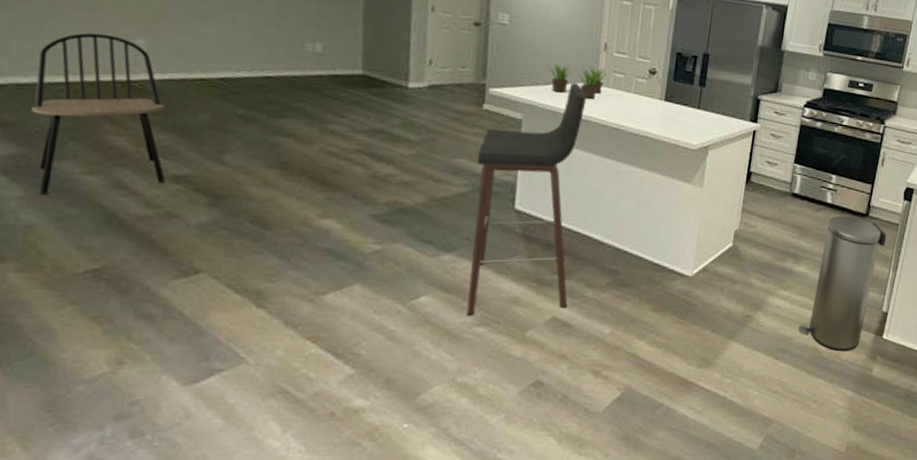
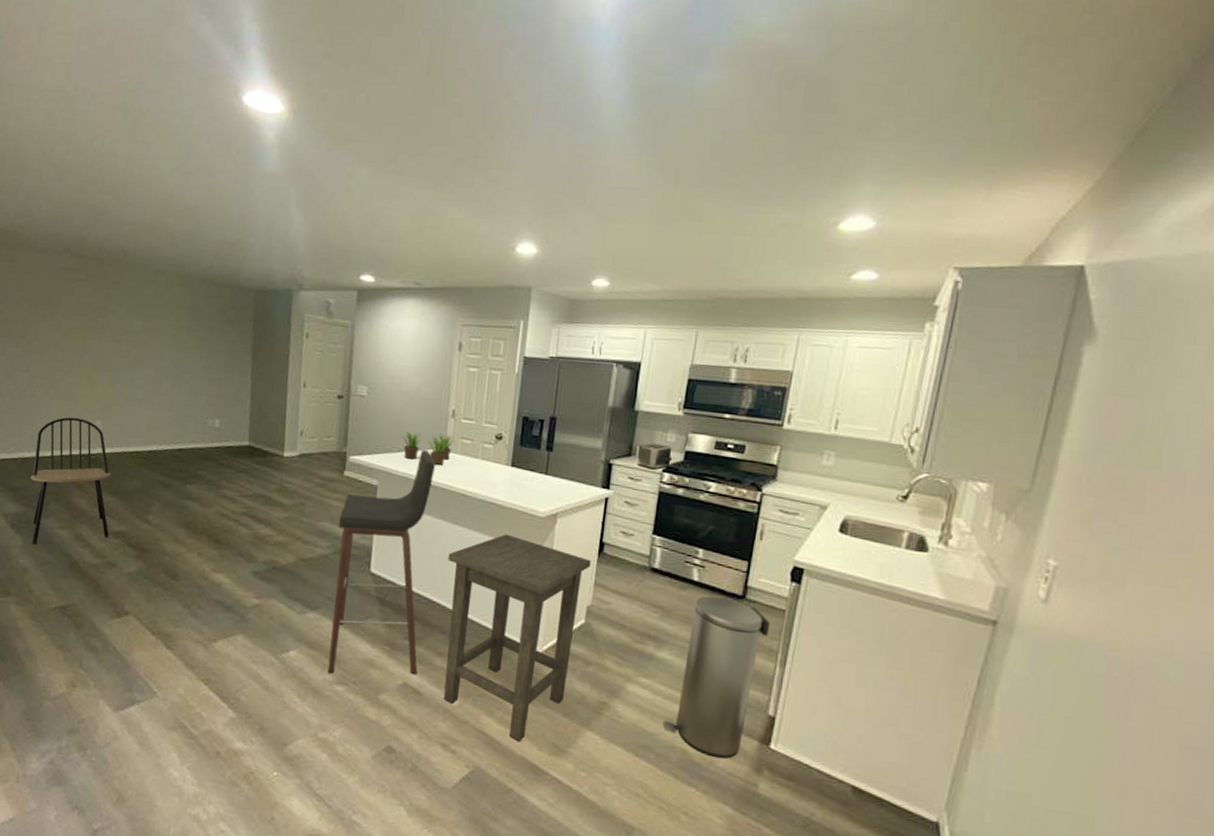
bar stool: none [594,166,739,360] -> present [443,534,591,742]
toaster: none [783,80,813,105] -> present [638,443,673,470]

